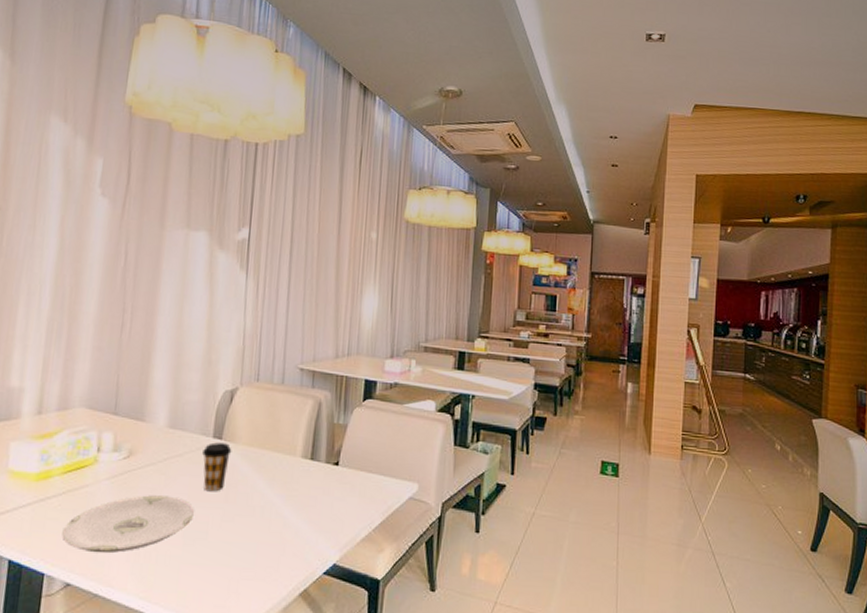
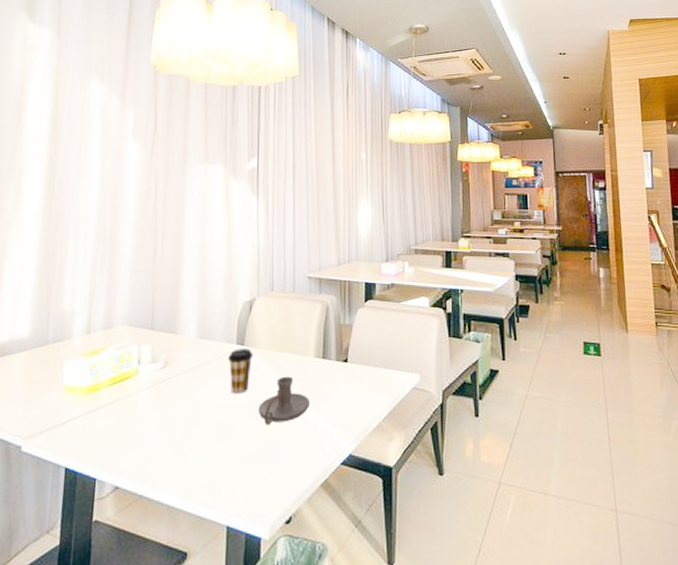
plate: present [62,495,195,554] -> none [110,400,224,457]
candle holder: none [234,476,293,528] -> present [258,376,309,425]

